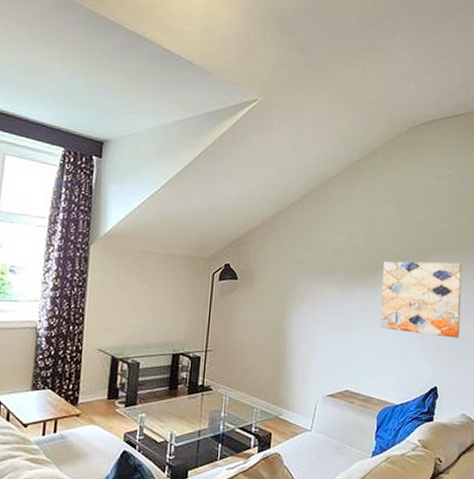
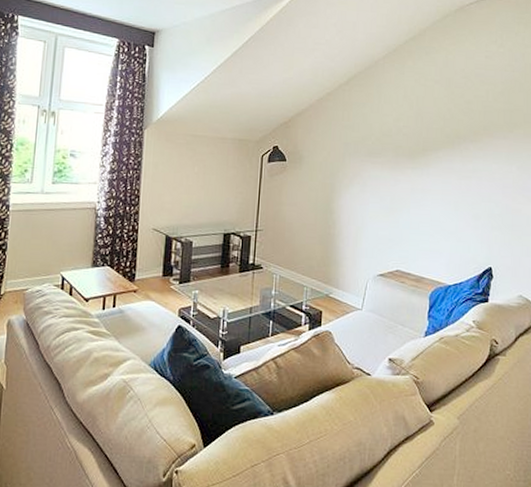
wall art: present [380,261,462,338] -> none [431,141,517,219]

